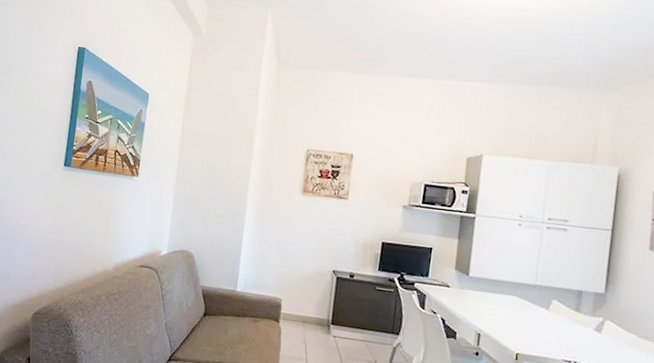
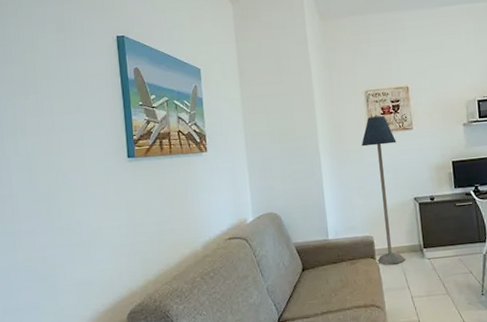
floor lamp: none [279,177,328,334] -> present [361,116,405,265]

